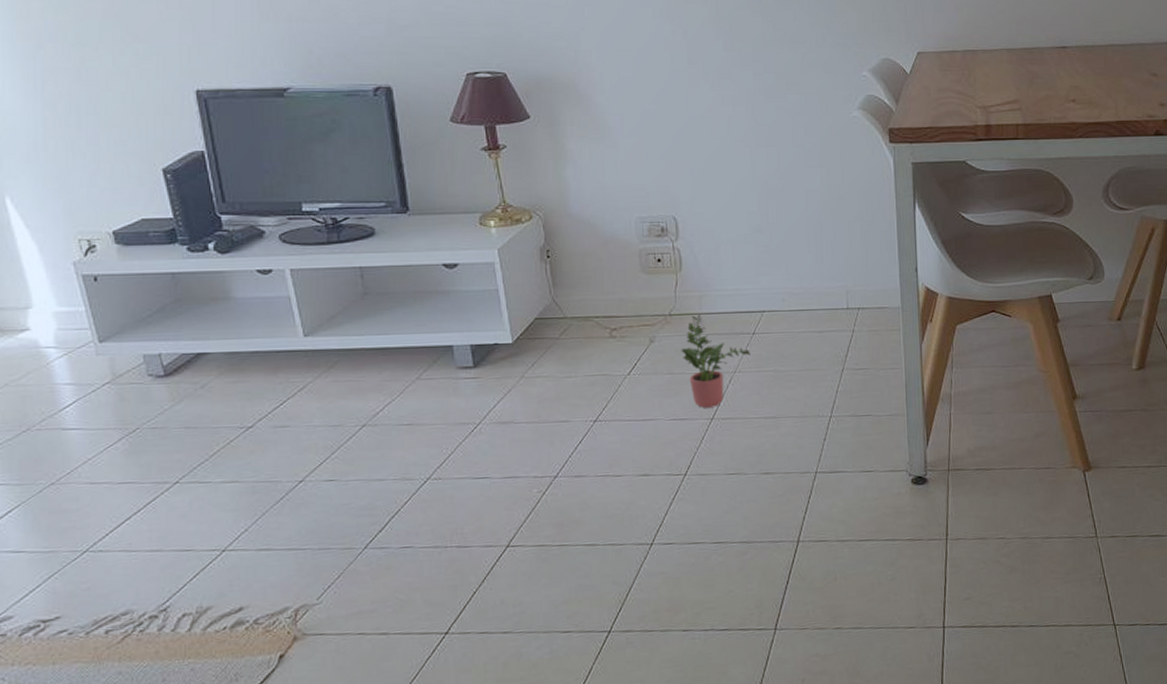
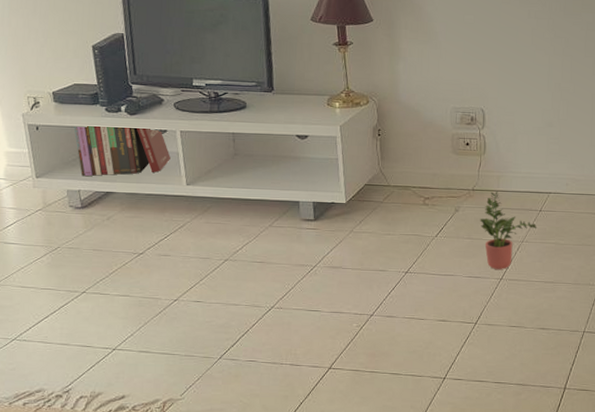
books: none [145,268,280,336] -> present [73,126,171,177]

